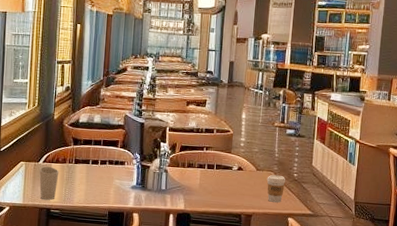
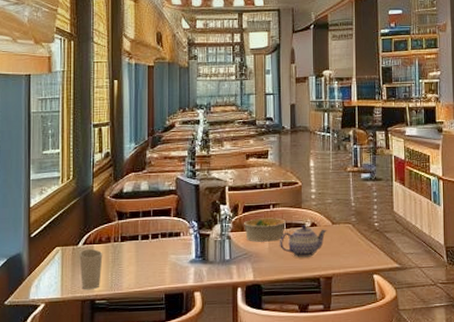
bowl: none [180,157,216,179] -> present [244,217,286,242]
teapot: none [209,168,251,196] -> present [280,225,327,257]
coffee cup: present [266,174,286,203] -> none [344,226,367,259]

